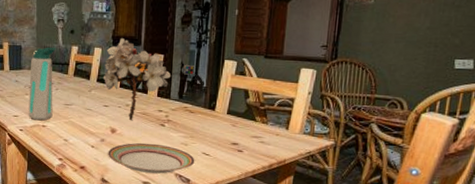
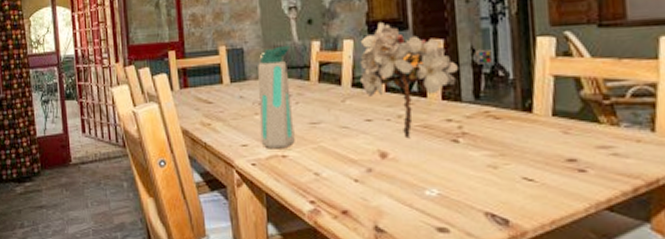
plate: present [108,143,195,174] -> none [379,169,513,214]

